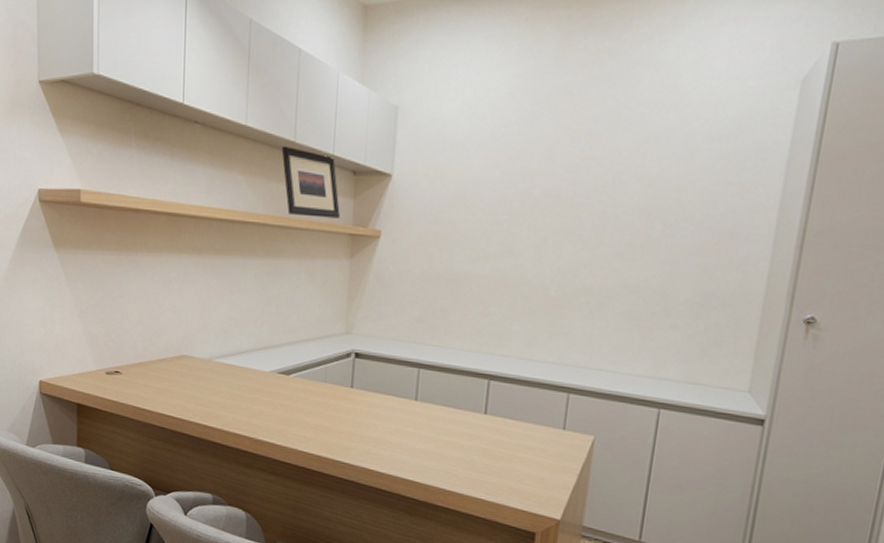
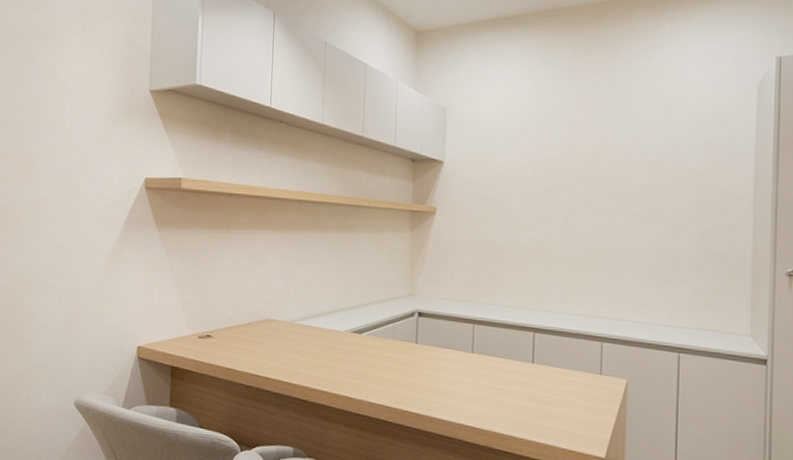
picture frame: present [281,145,340,219] -> none [352,139,402,198]

